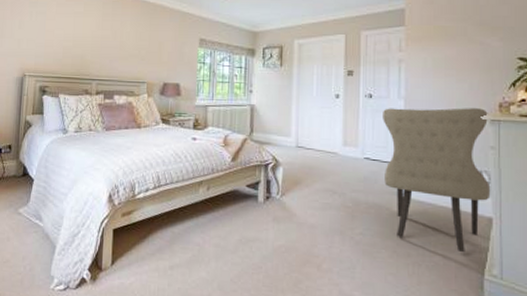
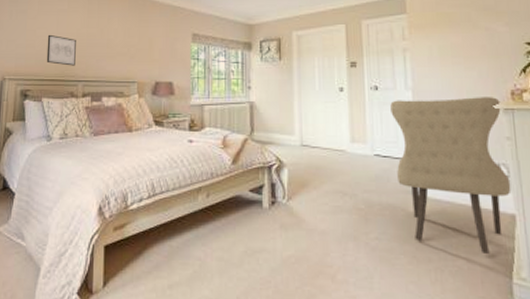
wall art: none [63,35,91,66] -> present [46,34,76,66]

